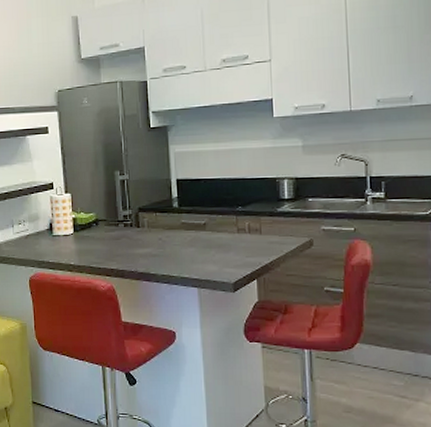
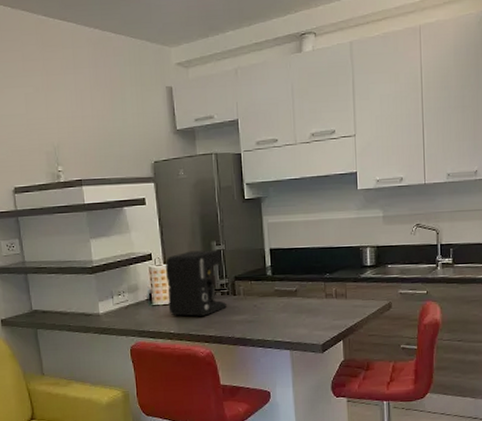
coffee maker: none [66,179,130,248] -> present [165,249,227,316]

